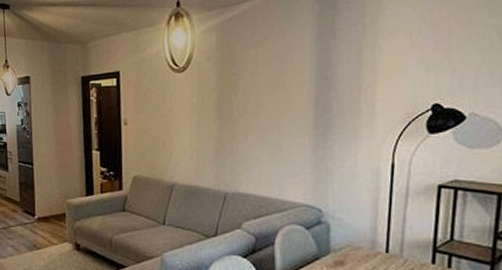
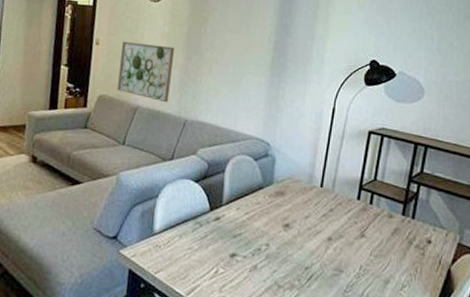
wall art: none [150,117,206,177] -> present [117,41,175,103]

